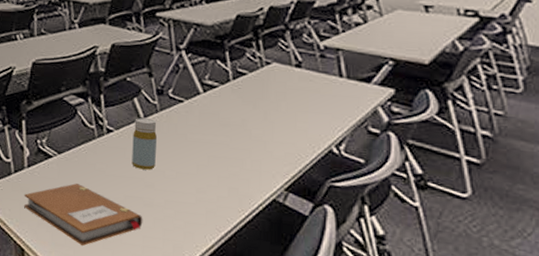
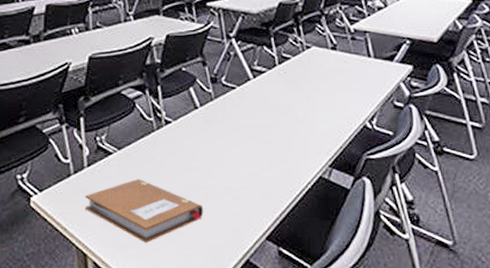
bottle: present [132,118,157,170] -> none [190,107,213,159]

